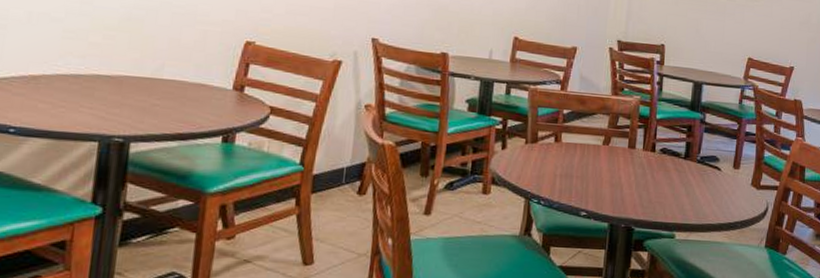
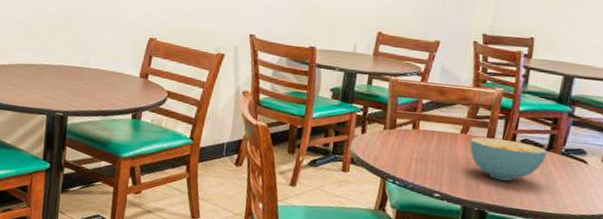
cereal bowl: none [612,148,685,193] -> present [470,137,548,181]

